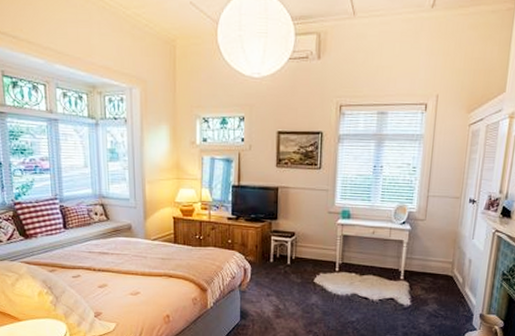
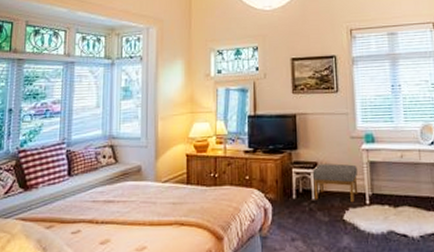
footstool: none [289,234,331,269] -> present [312,163,358,203]

